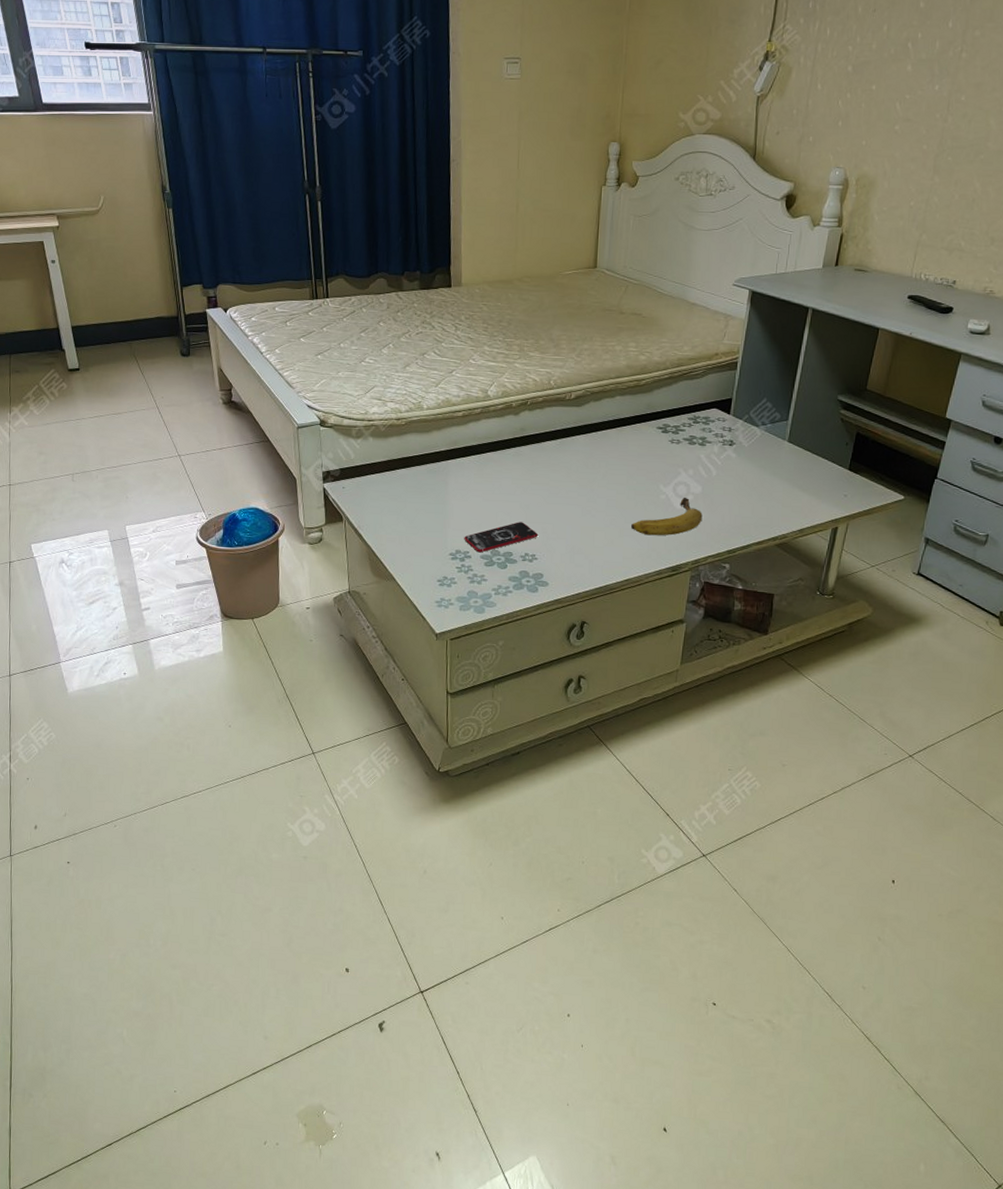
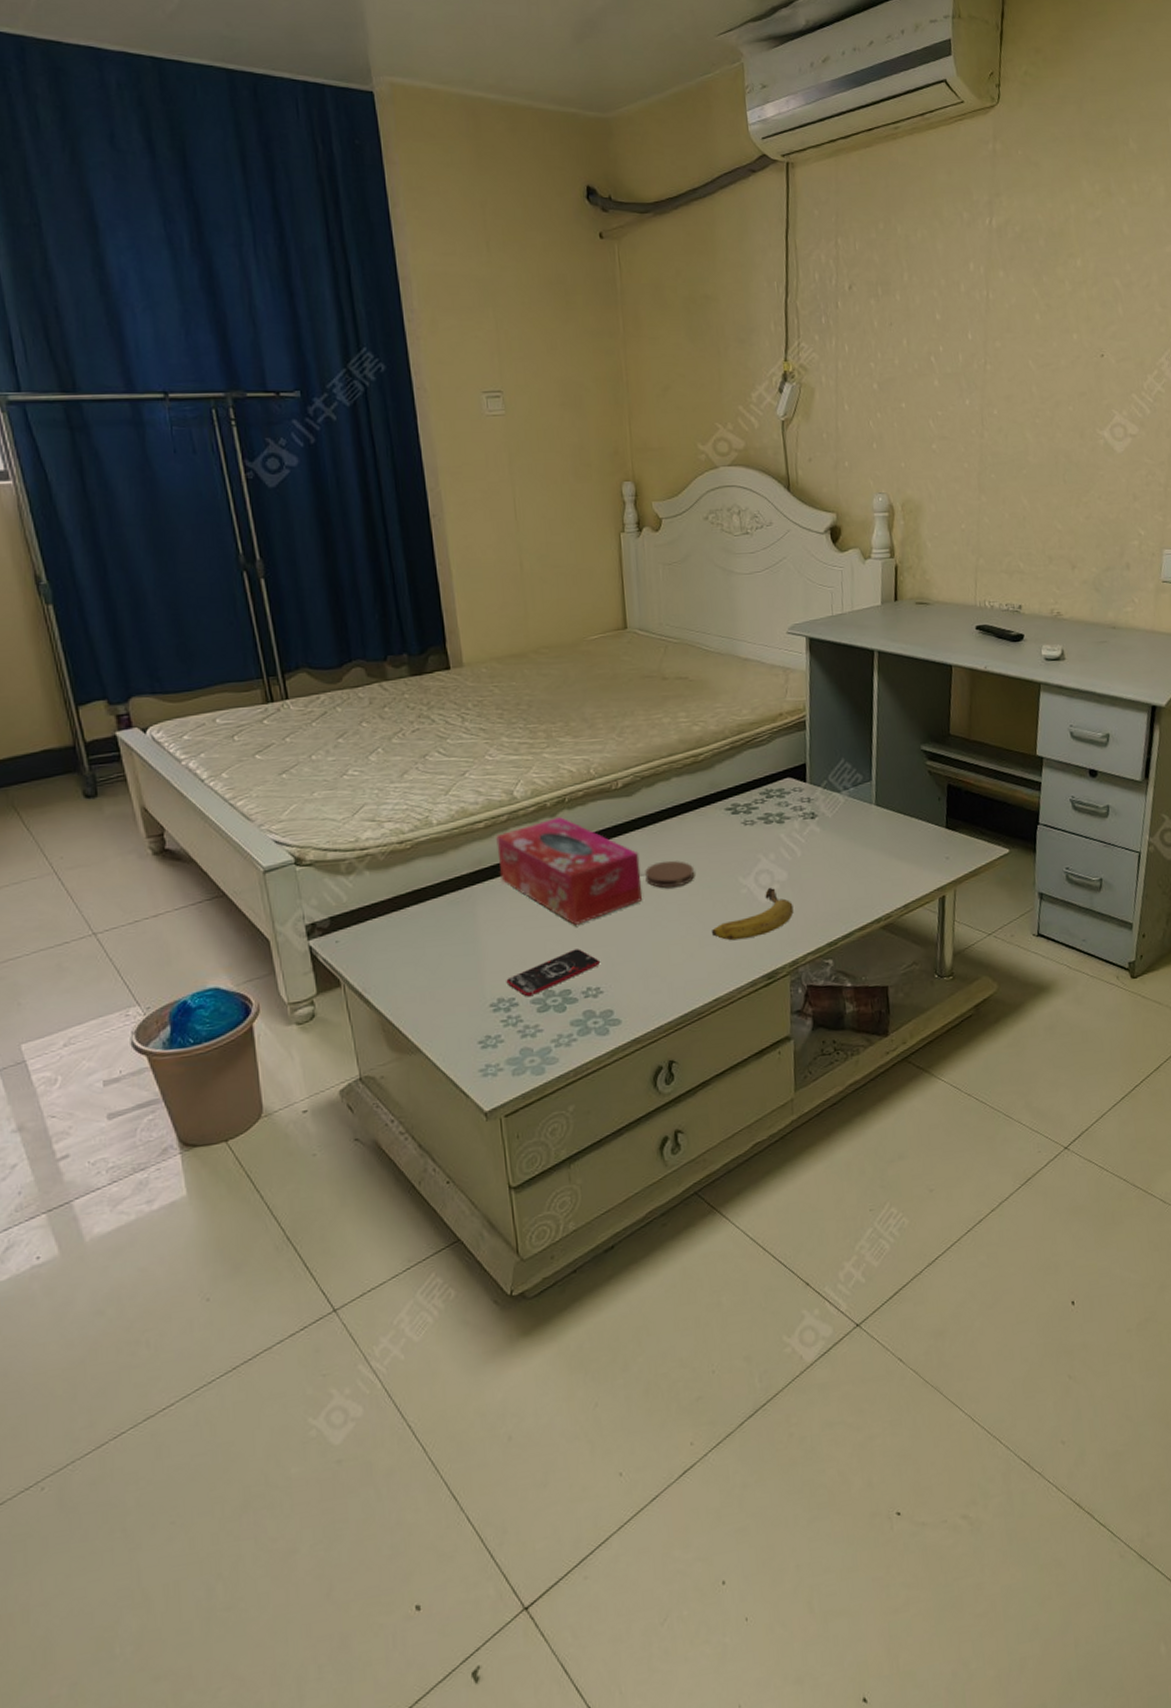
tissue box: none [469,416,581,503] -> present [496,817,642,925]
coaster: none [583,463,624,486] -> present [645,860,695,888]

